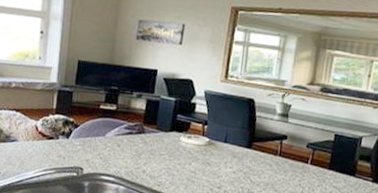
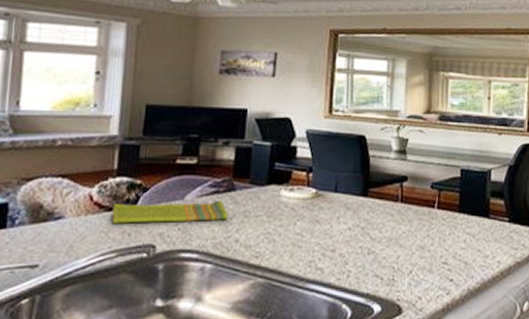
dish towel: none [51,134,139,155] -> present [112,200,229,224]

